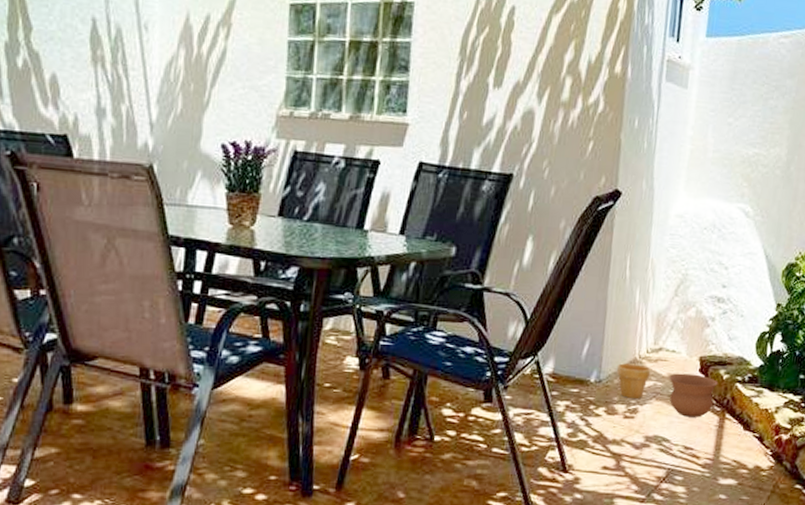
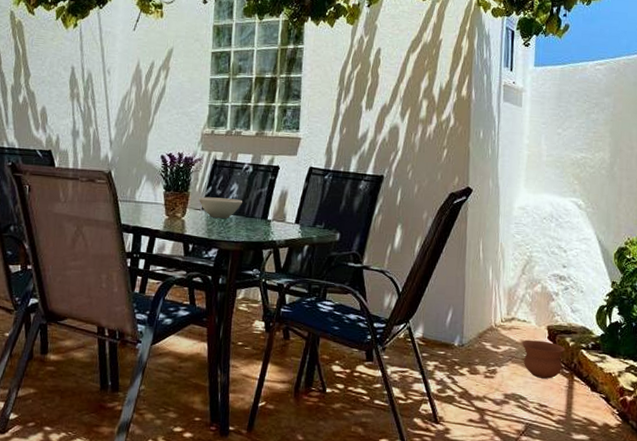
bowl: none [273,199,331,228] -> present [199,196,242,218]
flower pot: present [616,363,651,399] -> none [476,330,506,361]

